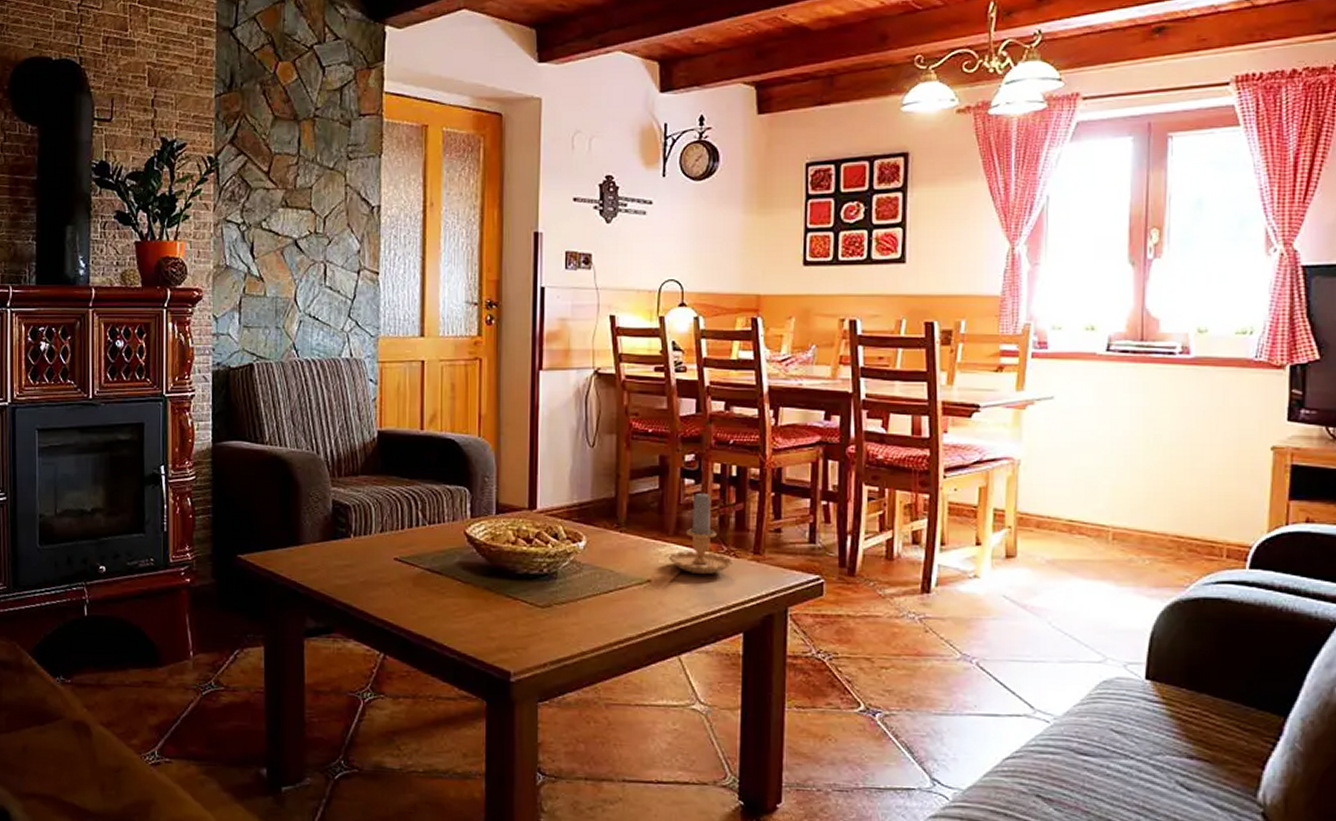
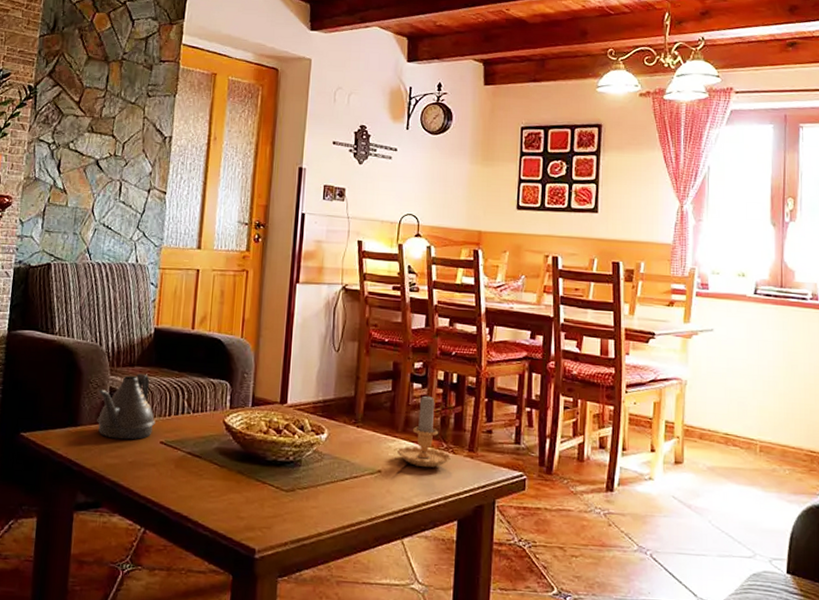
teapot: none [320,483,387,558] -> present [97,373,155,440]

